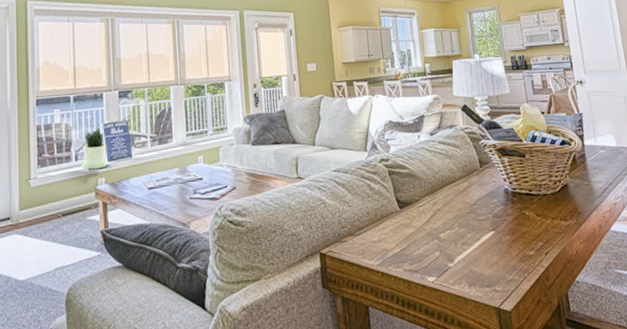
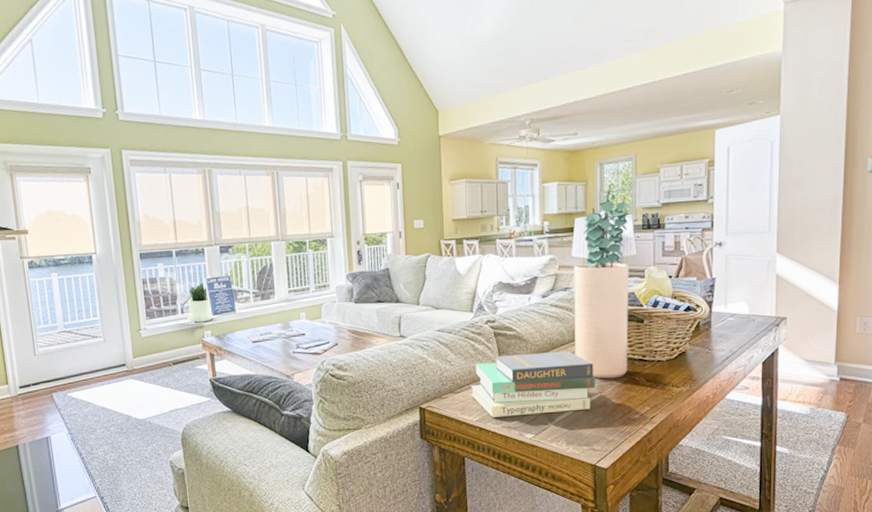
books: none [369,187,489,261] -> present [471,350,595,418]
vase: none [456,30,518,215] -> present [574,184,629,379]

